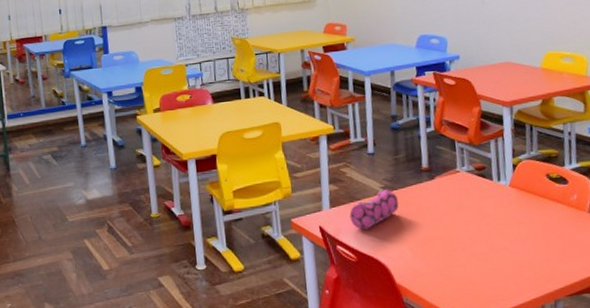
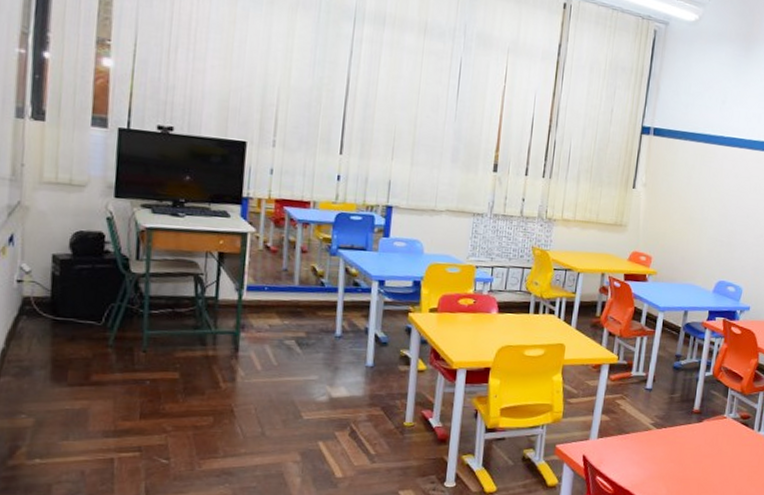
pencil case: present [349,190,399,230] -> none [615,426,665,463]

